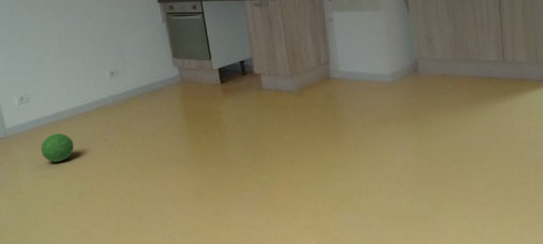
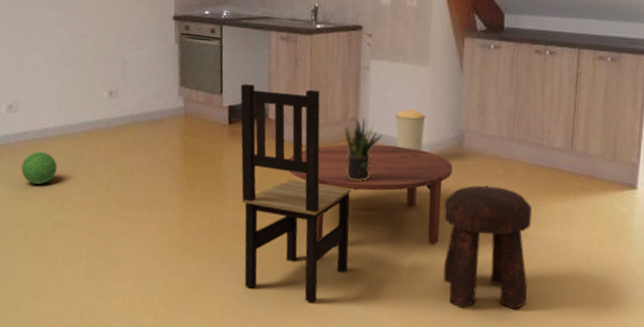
dining chair: none [225,44,340,219] -> present [240,84,352,302]
coffee table: none [277,79,413,167] -> present [289,144,453,245]
potted plant: none [320,61,352,114] -> present [344,118,383,182]
trash can: none [359,48,386,81] -> present [395,109,426,151]
stool: none [410,99,486,201] -> present [443,185,532,310]

